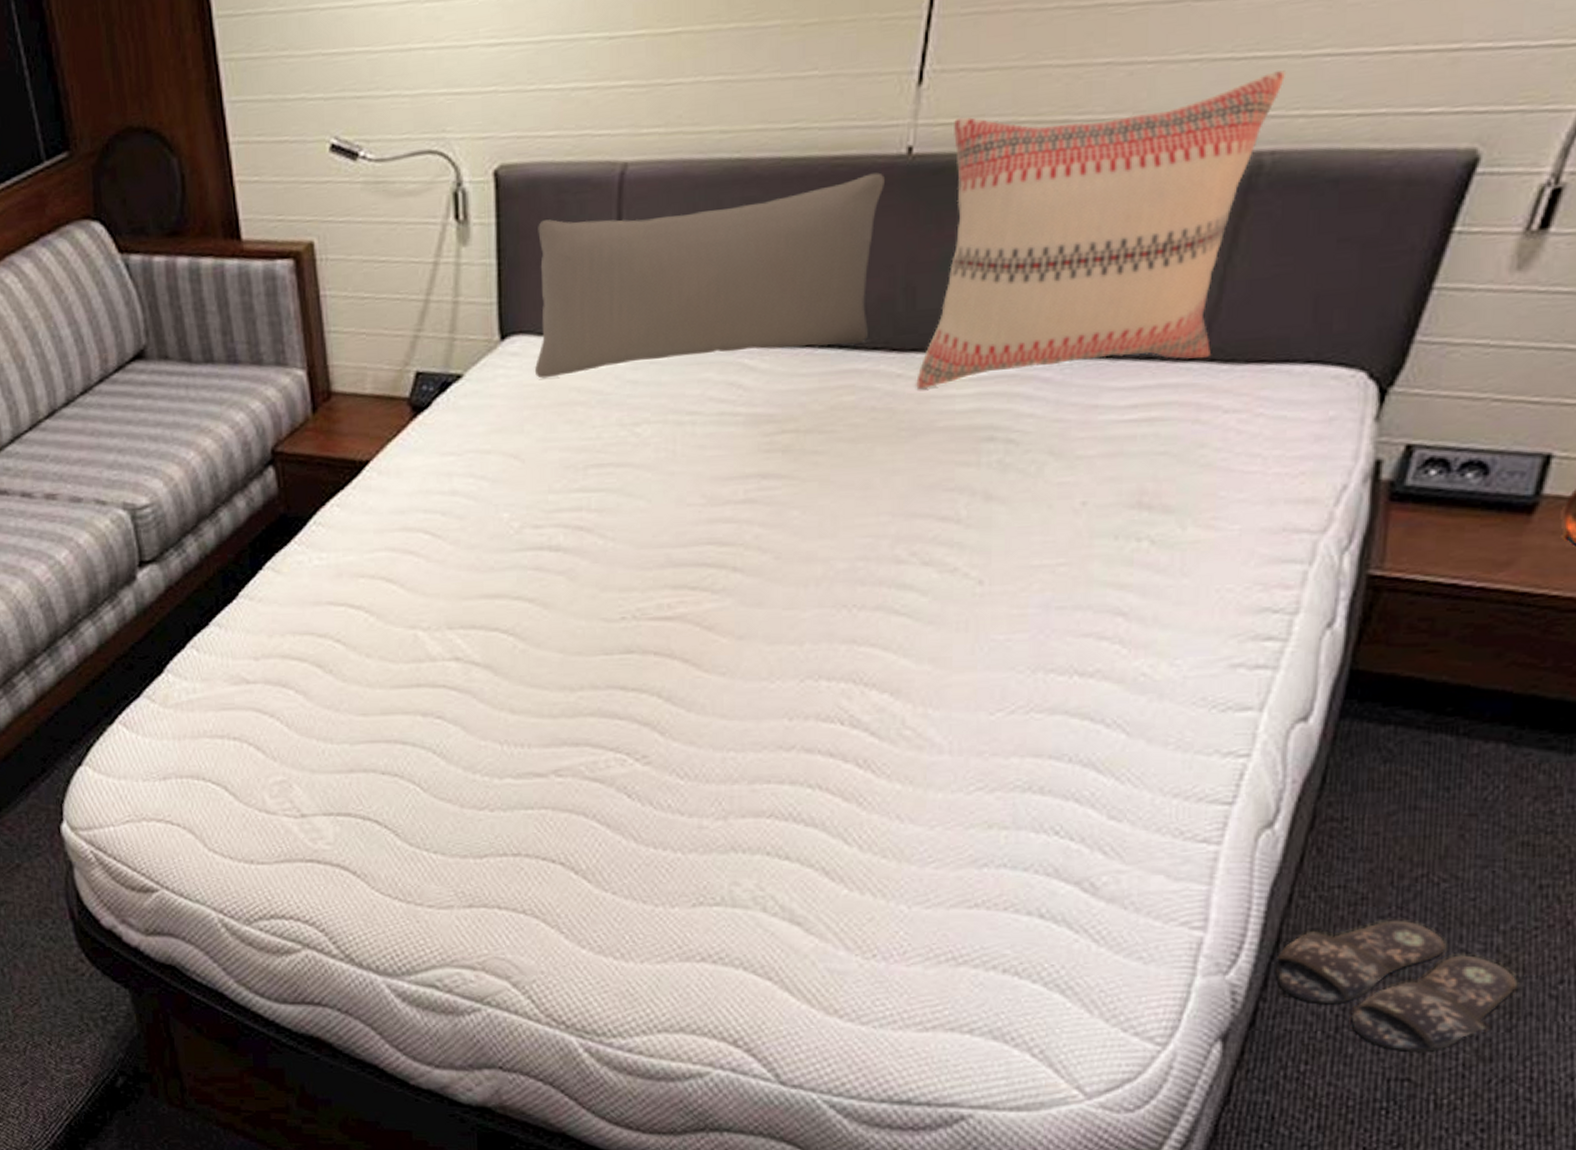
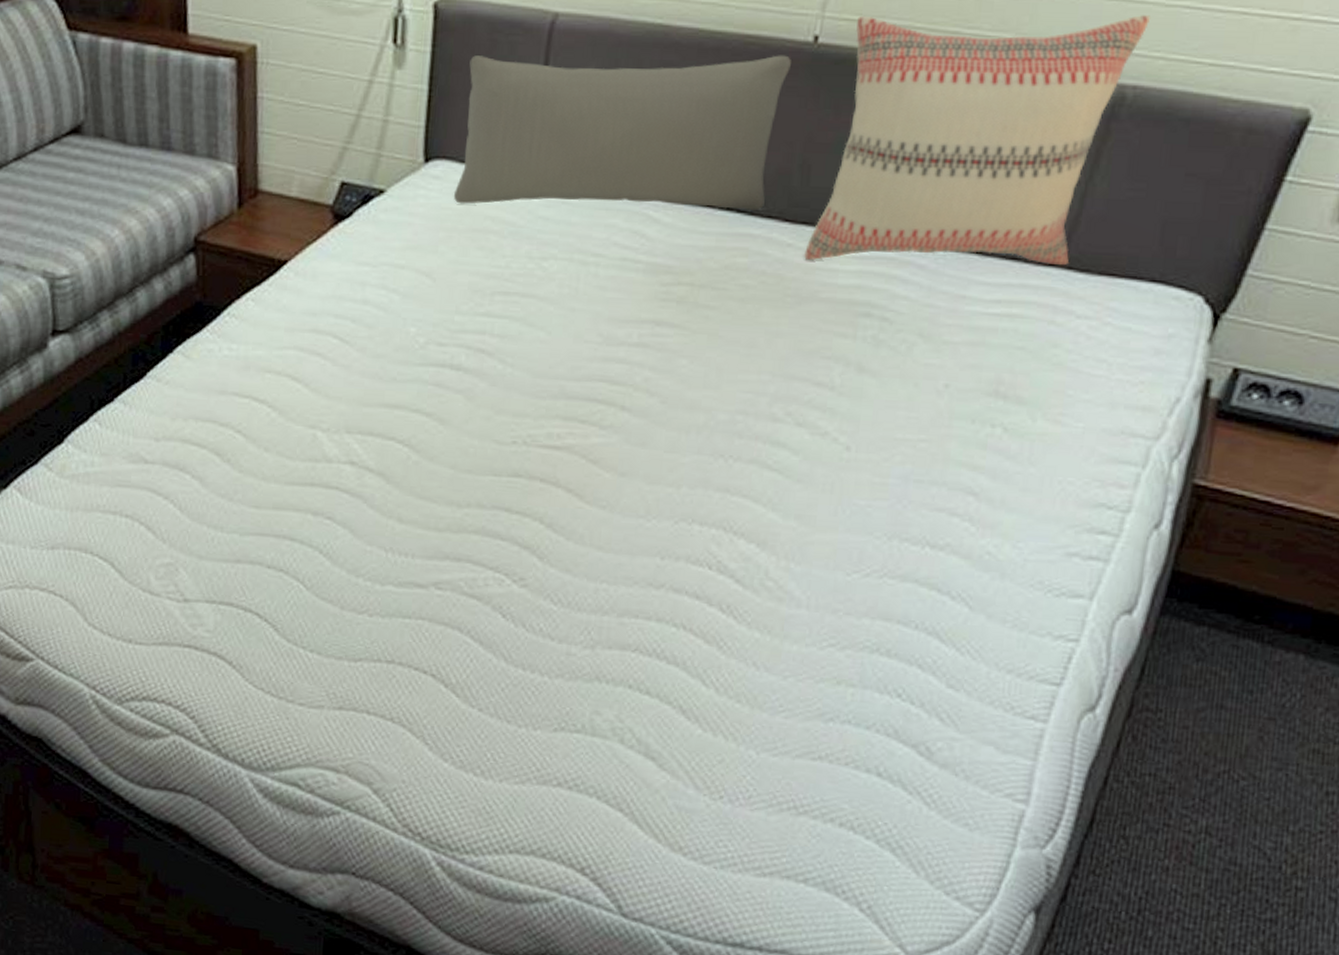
slippers: present [1275,919,1516,1052] -> none [1087,811,1301,942]

